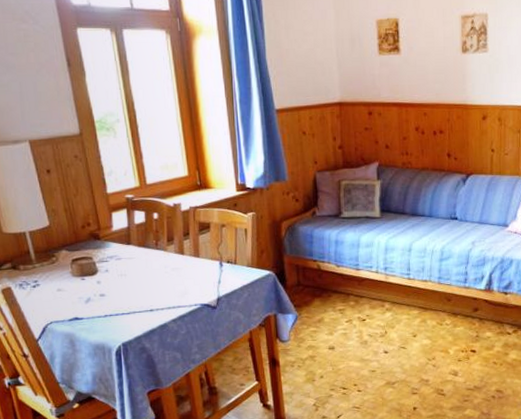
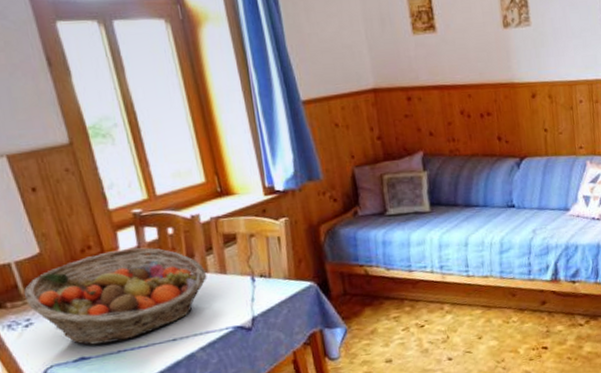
fruit basket: none [34,227,183,308] -> present [23,247,207,346]

